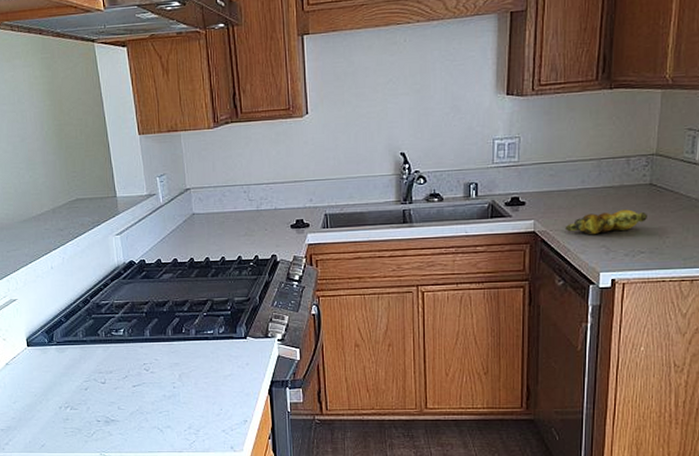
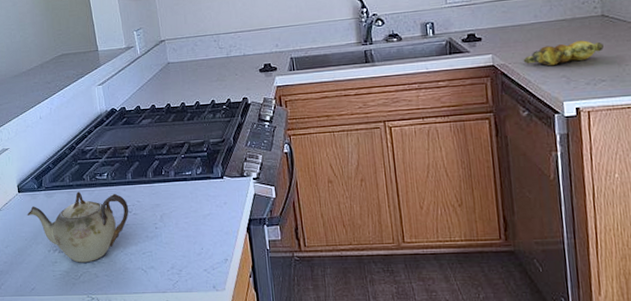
teapot: none [36,347,146,421] -> present [27,191,129,263]

